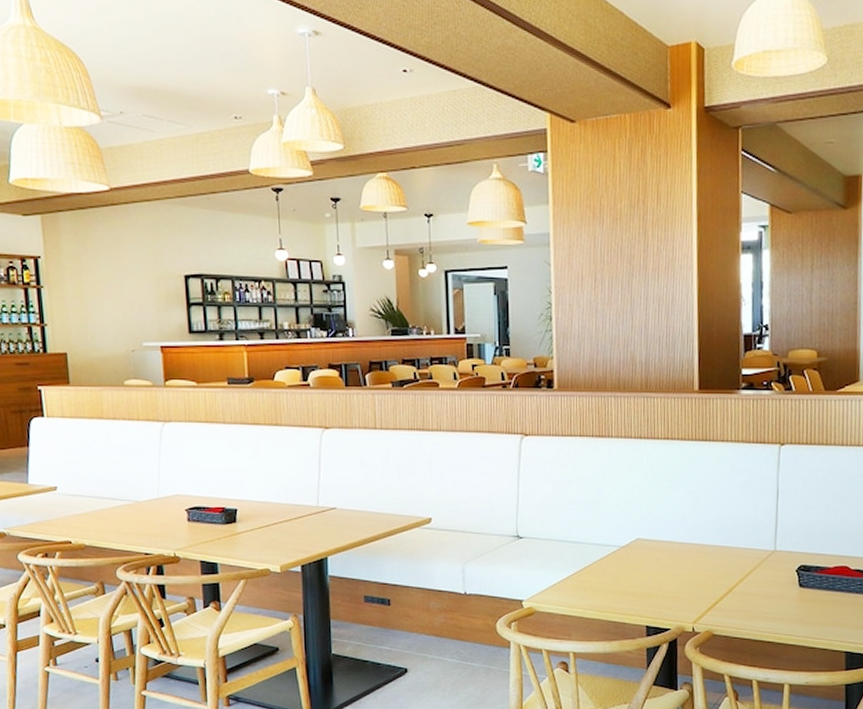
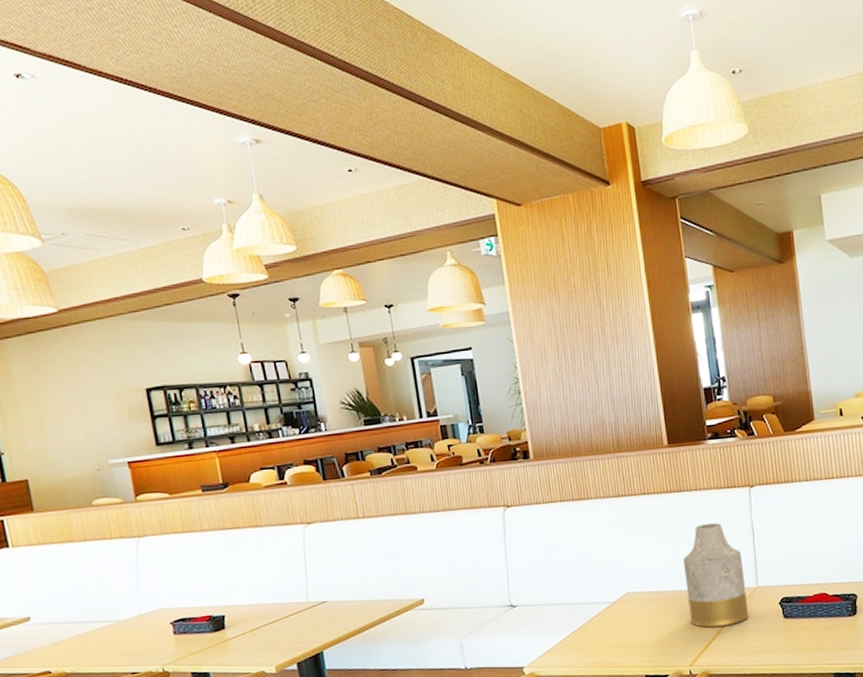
vase: none [699,478,763,587] -> present [683,523,749,628]

